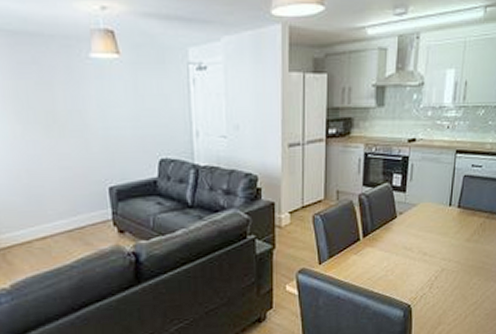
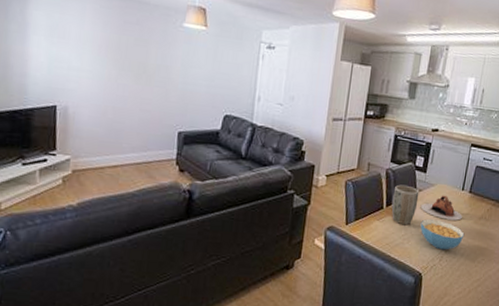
plant pot: none [369,210,400,256] -> present [391,184,419,226]
teapot: none [402,214,452,242] -> present [420,195,462,221]
cereal bowl: none [404,244,456,277] -> present [420,219,465,250]

